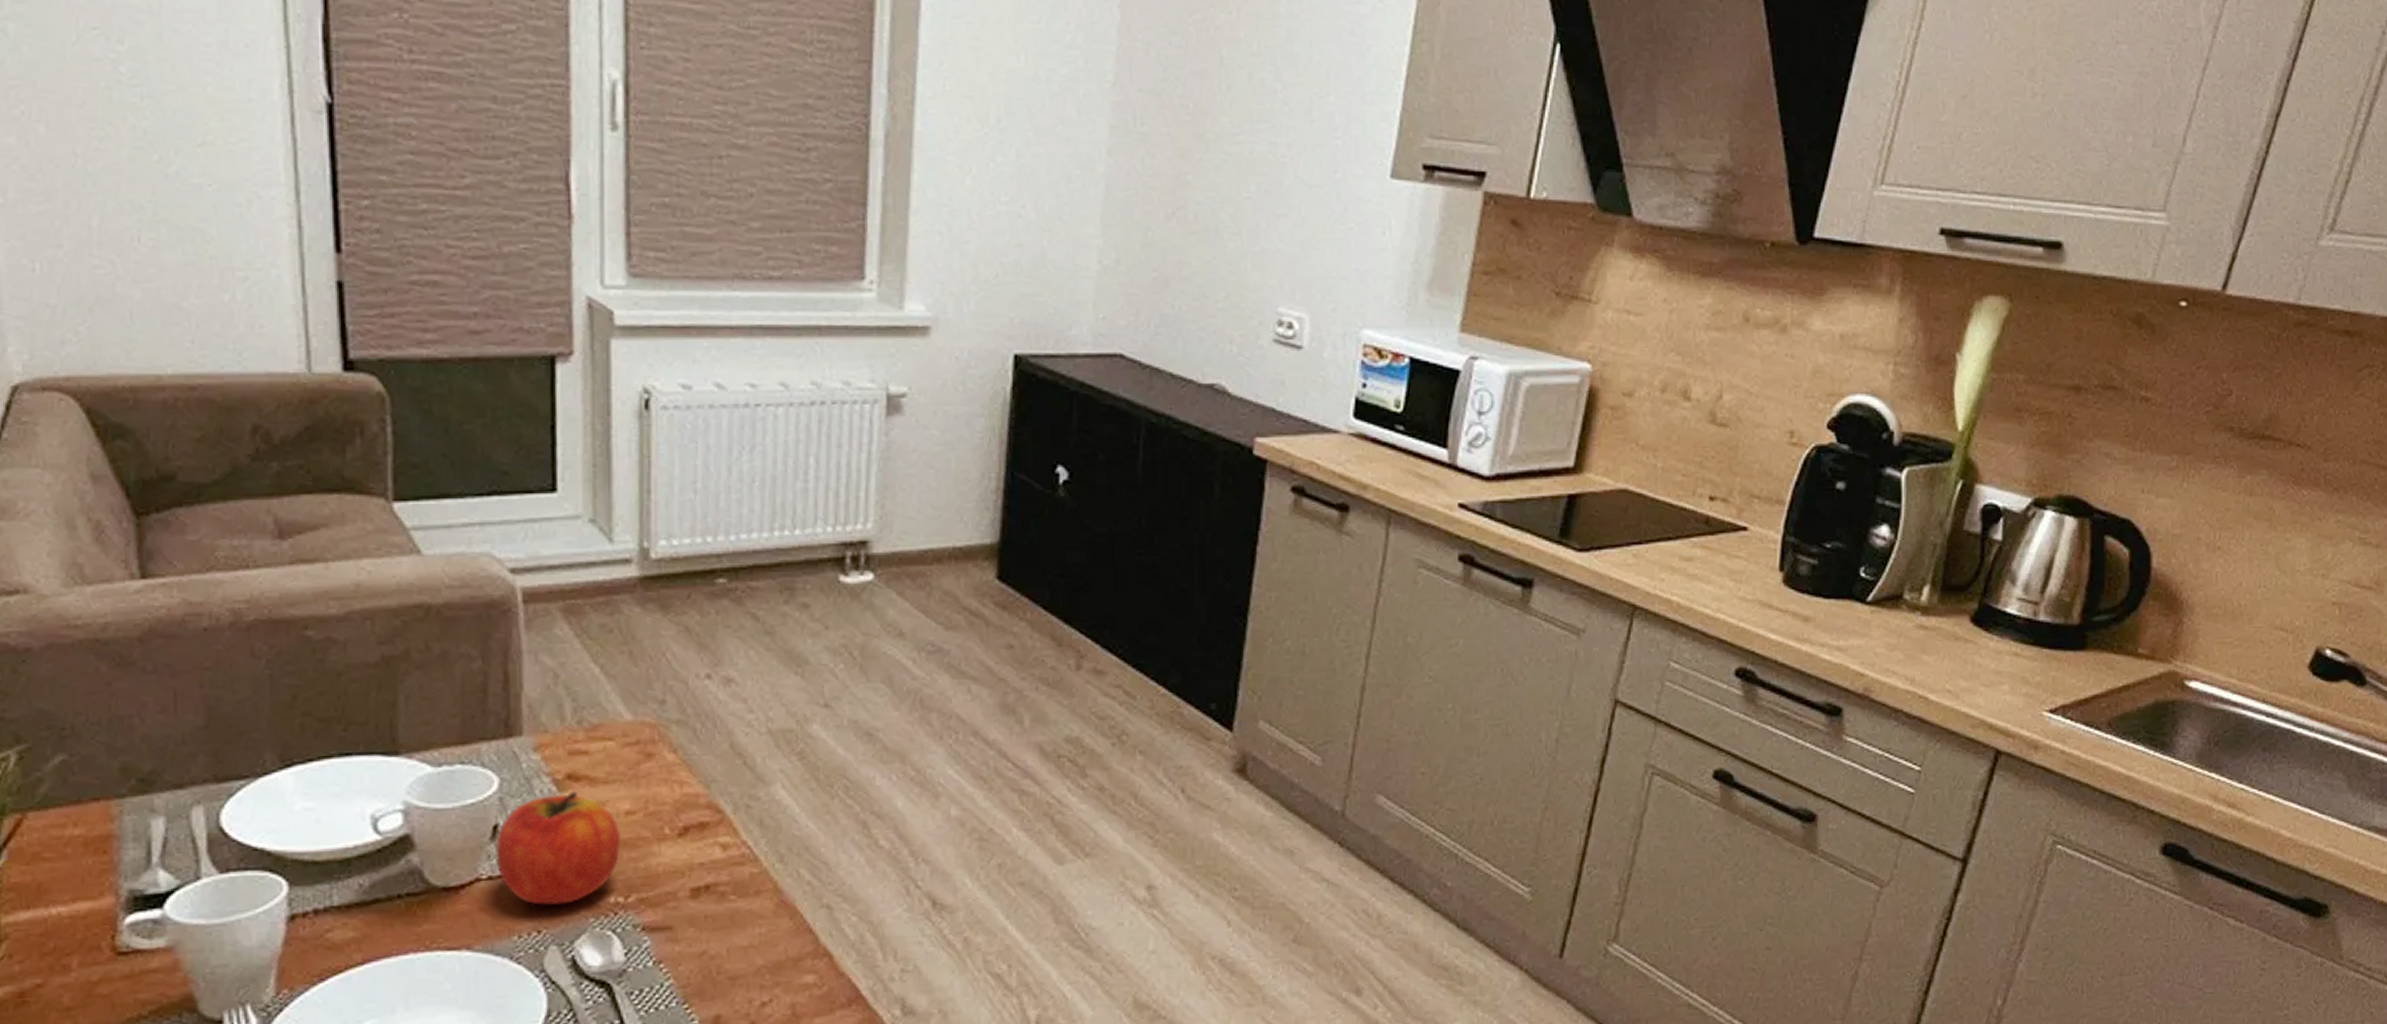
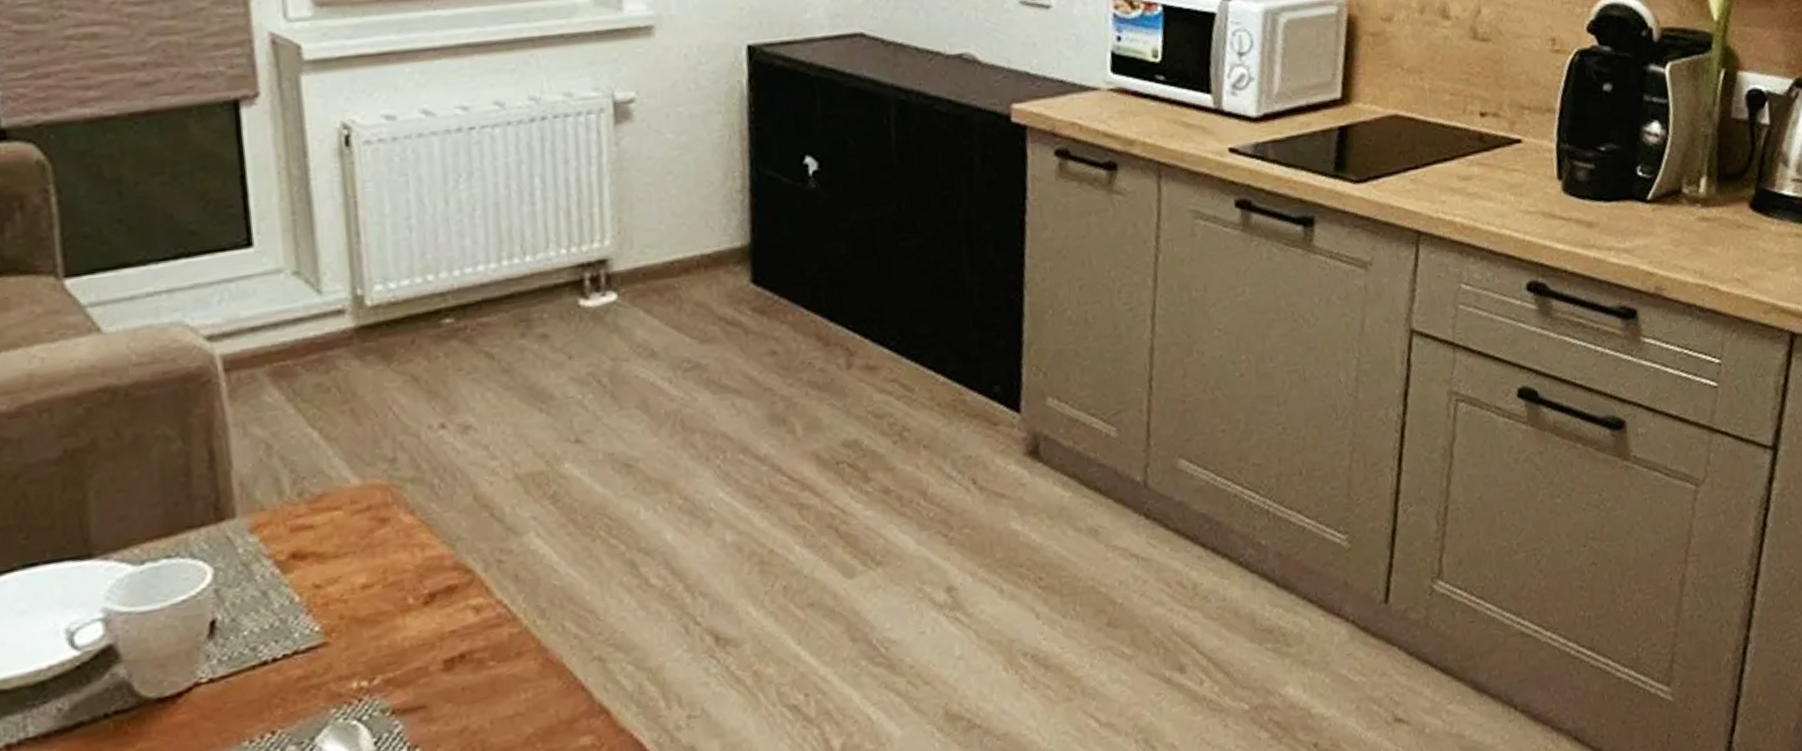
apple: present [494,790,620,905] -> none [213,570,360,704]

